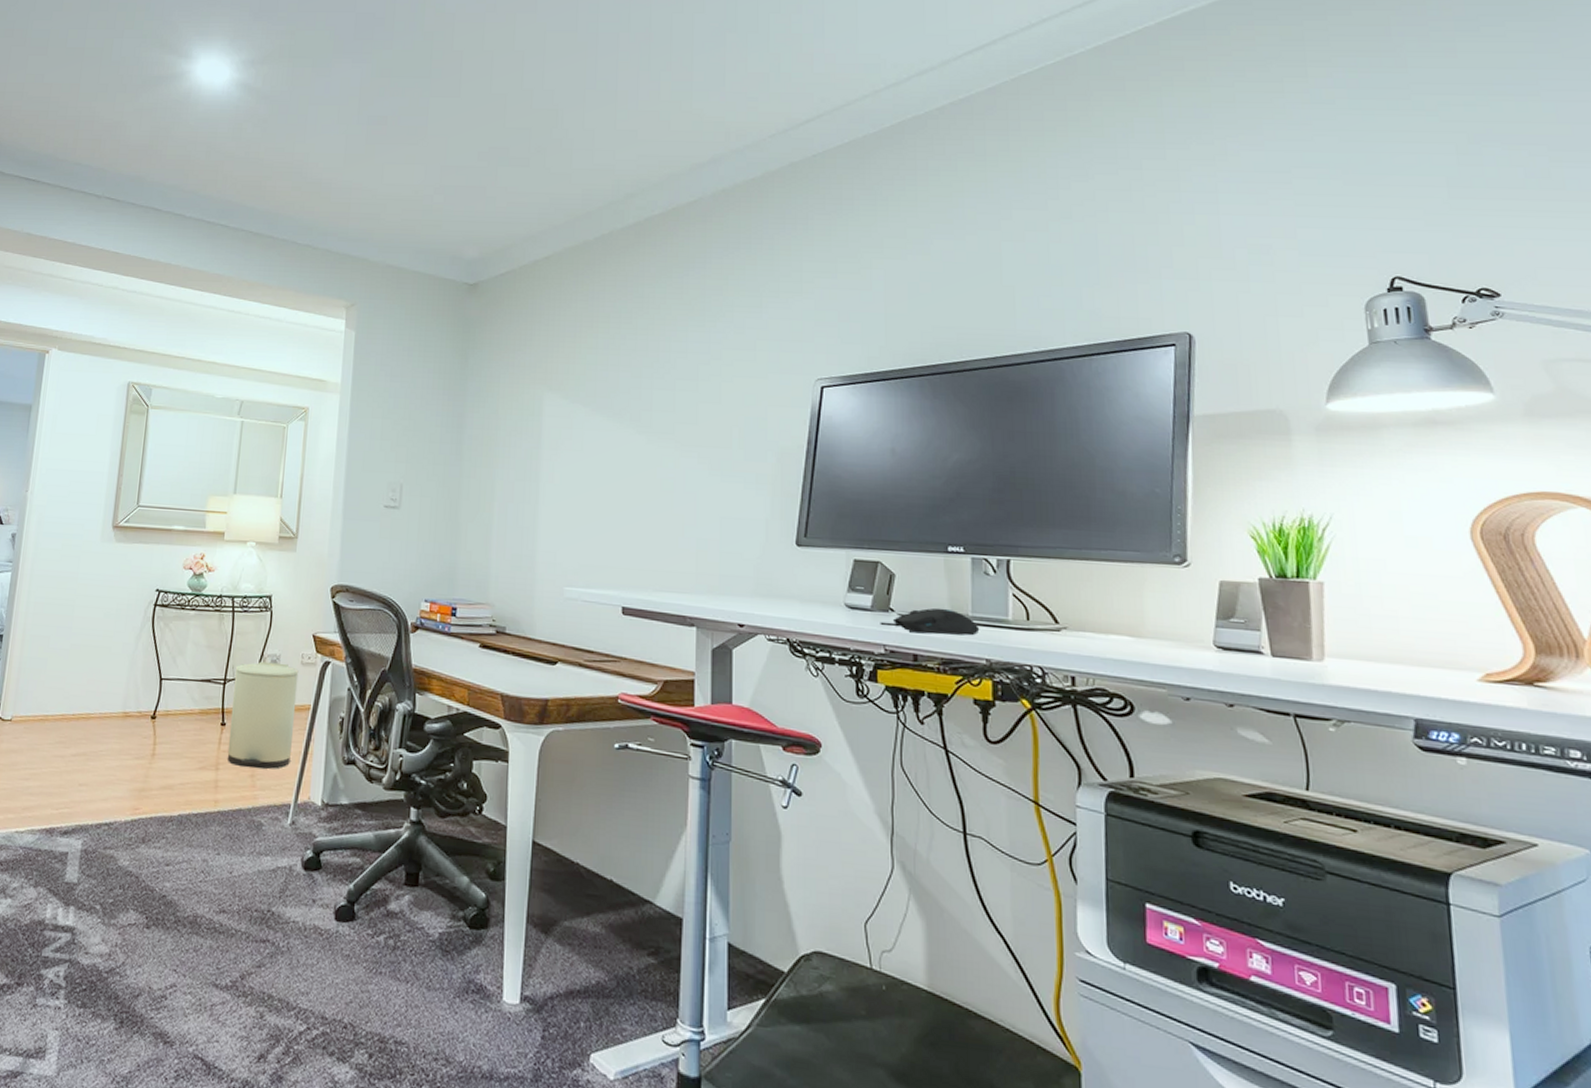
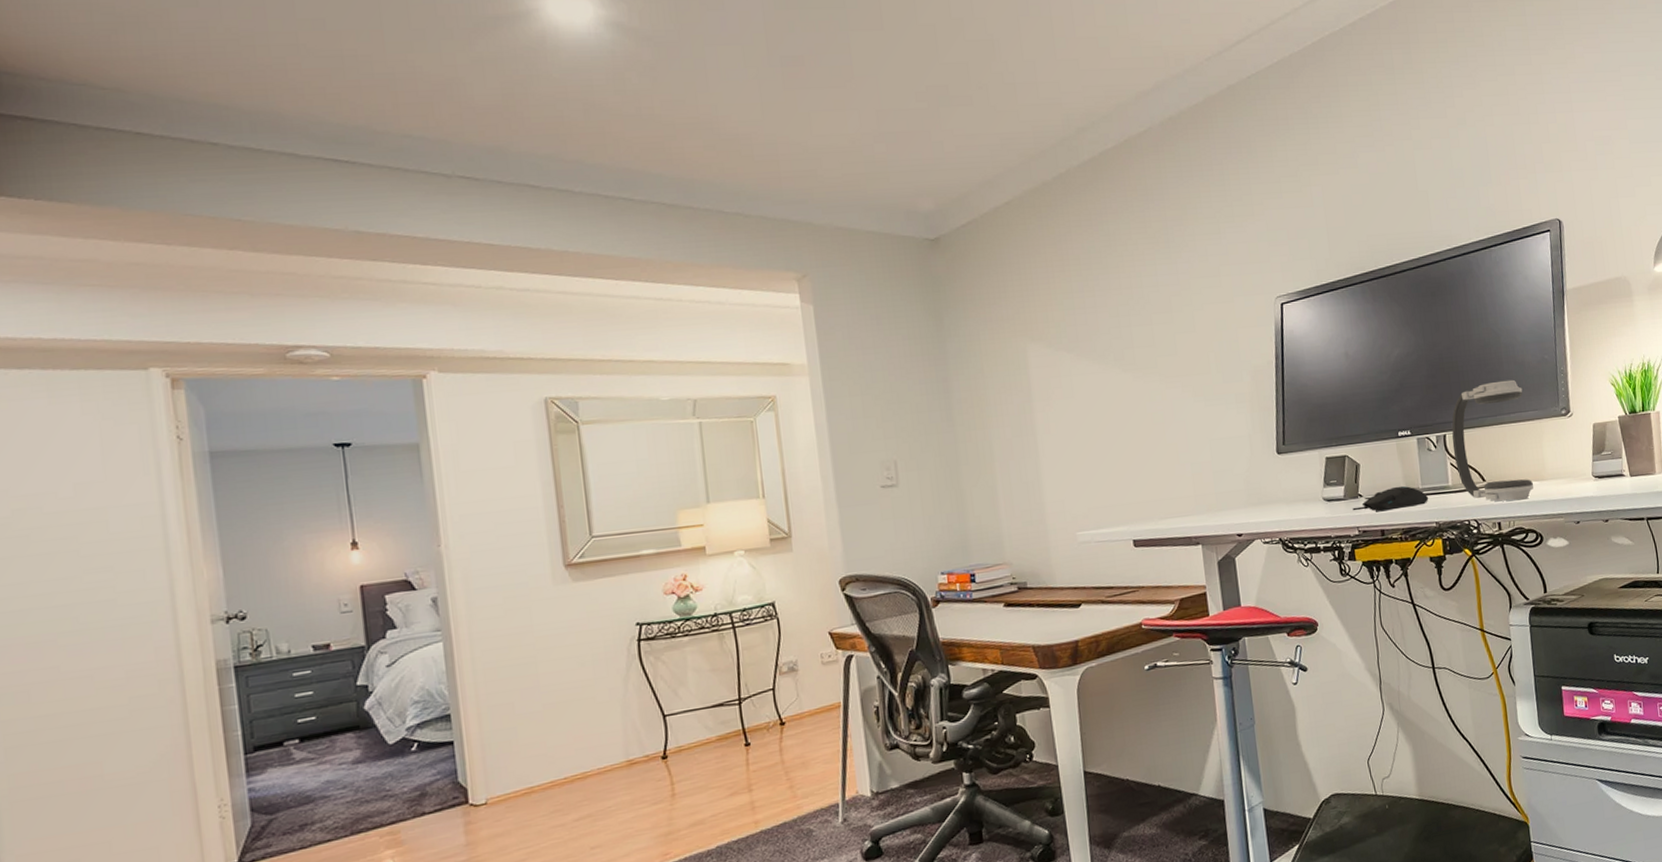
pedal bin: present [227,661,299,769] -> none [748,667,830,782]
headphones: none [1017,509,1126,656] -> present [1451,379,1534,502]

